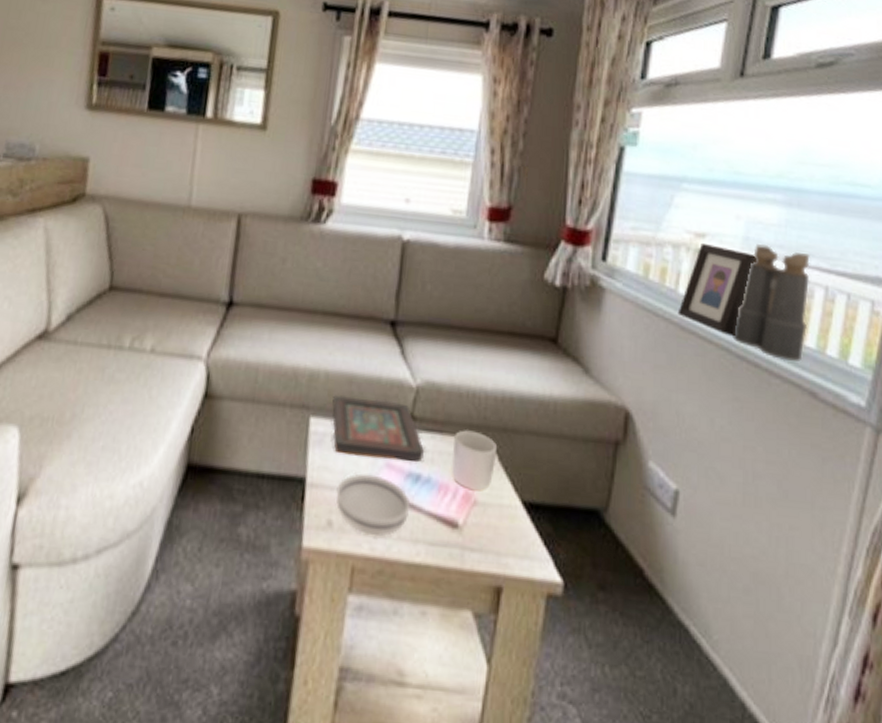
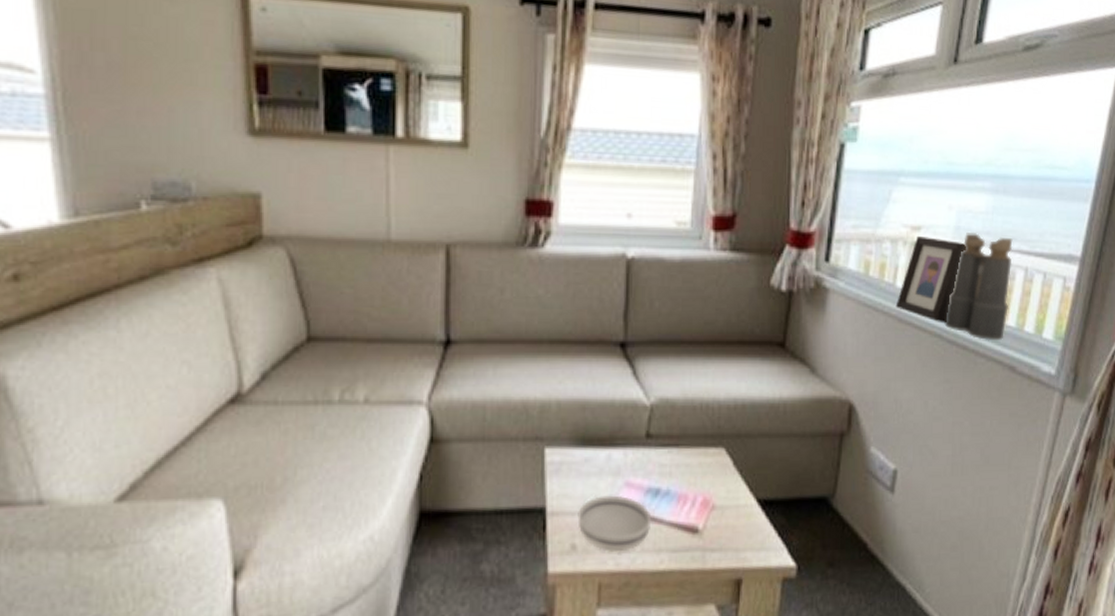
religious icon: present [332,395,425,462] -> none [567,422,663,480]
mug: present [451,430,498,492] -> none [688,440,732,497]

